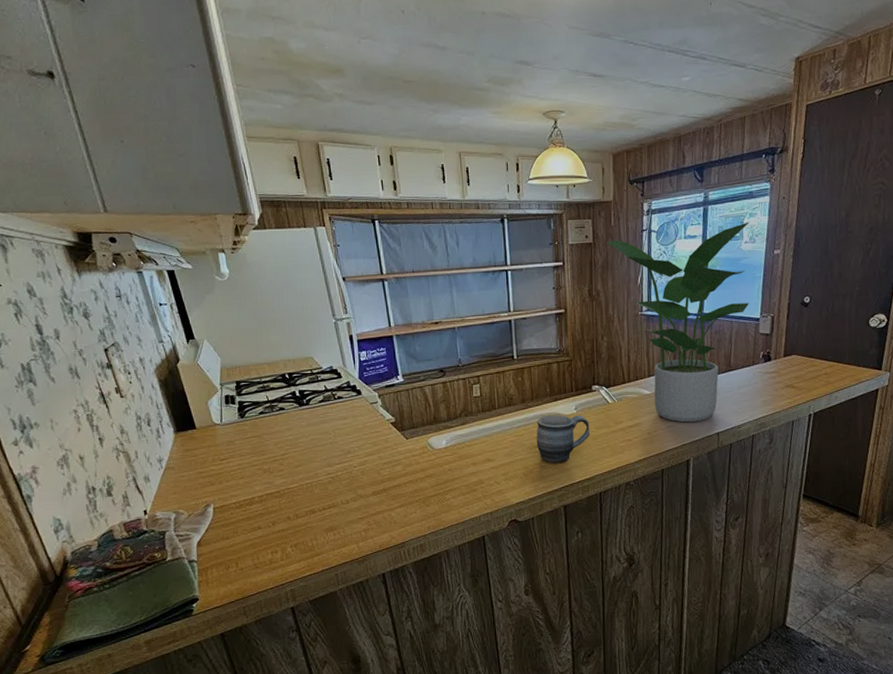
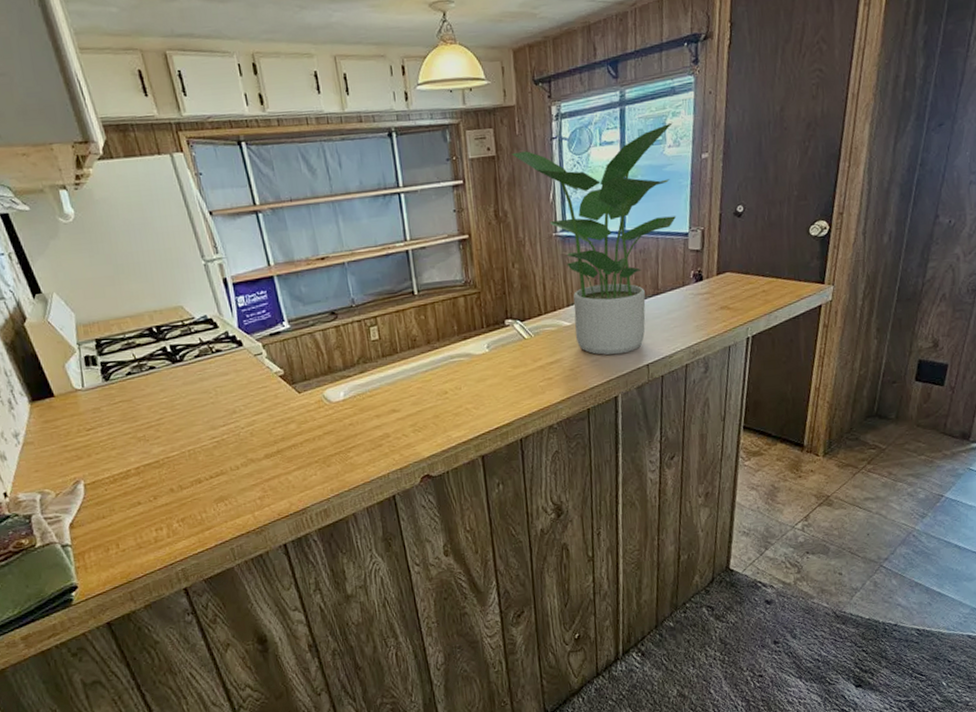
mug: present [536,415,590,464] -> none [444,354,506,410]

